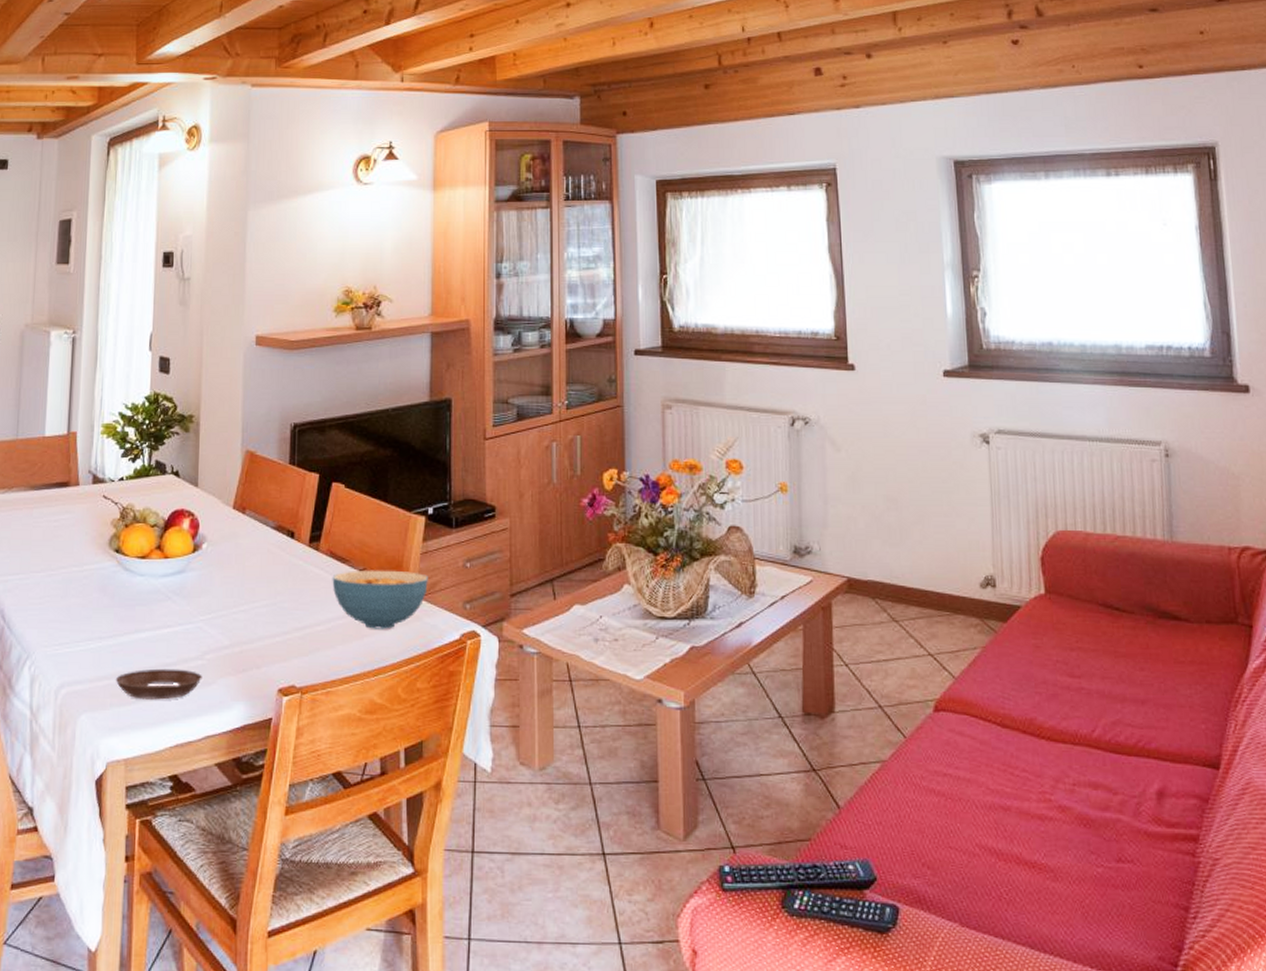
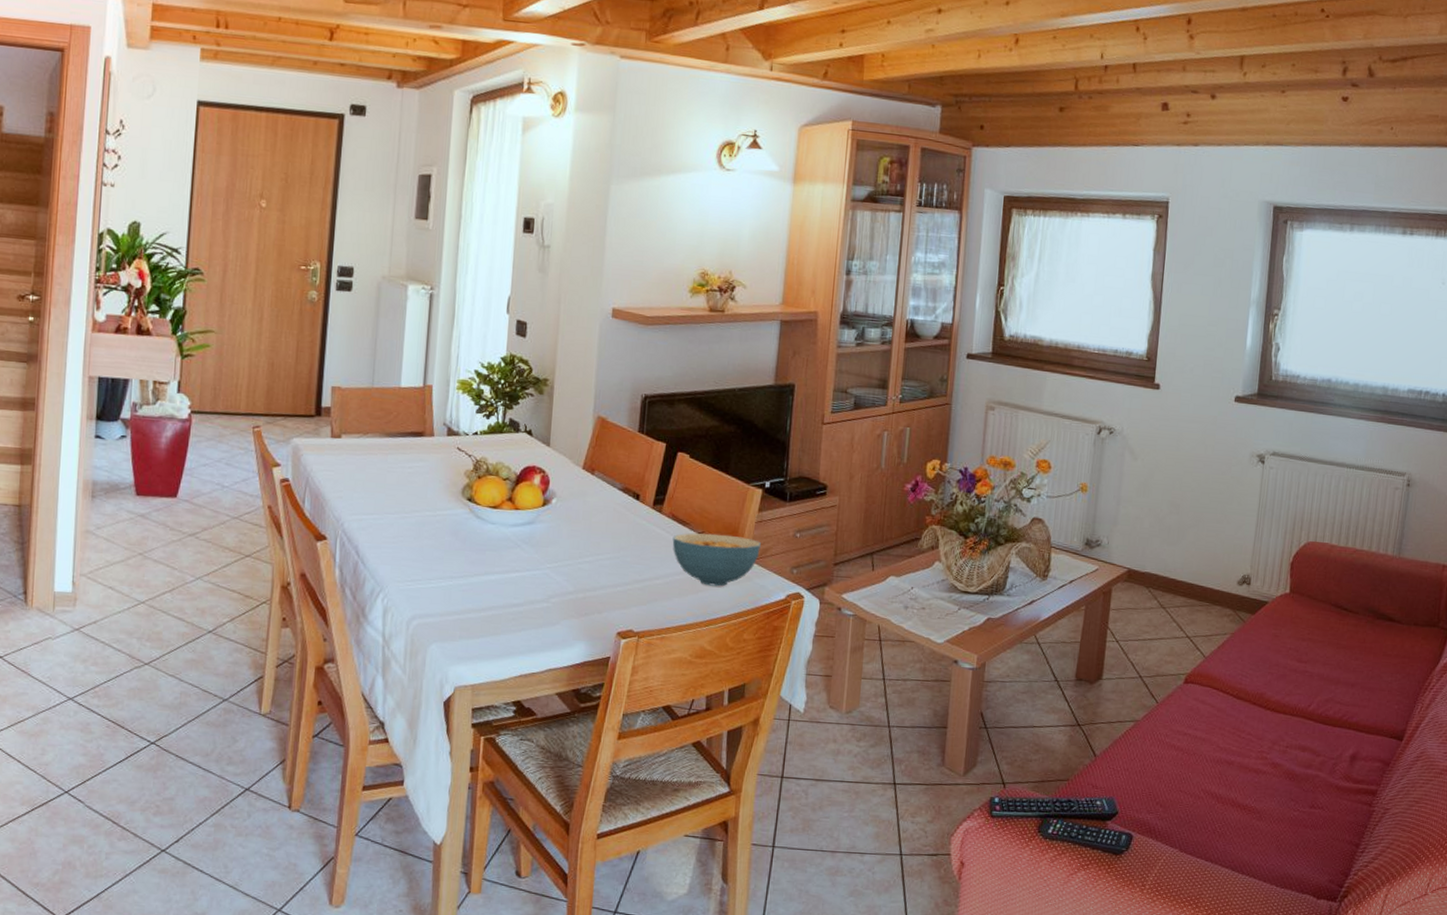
saucer: present [115,668,202,700] -> none [464,607,547,636]

